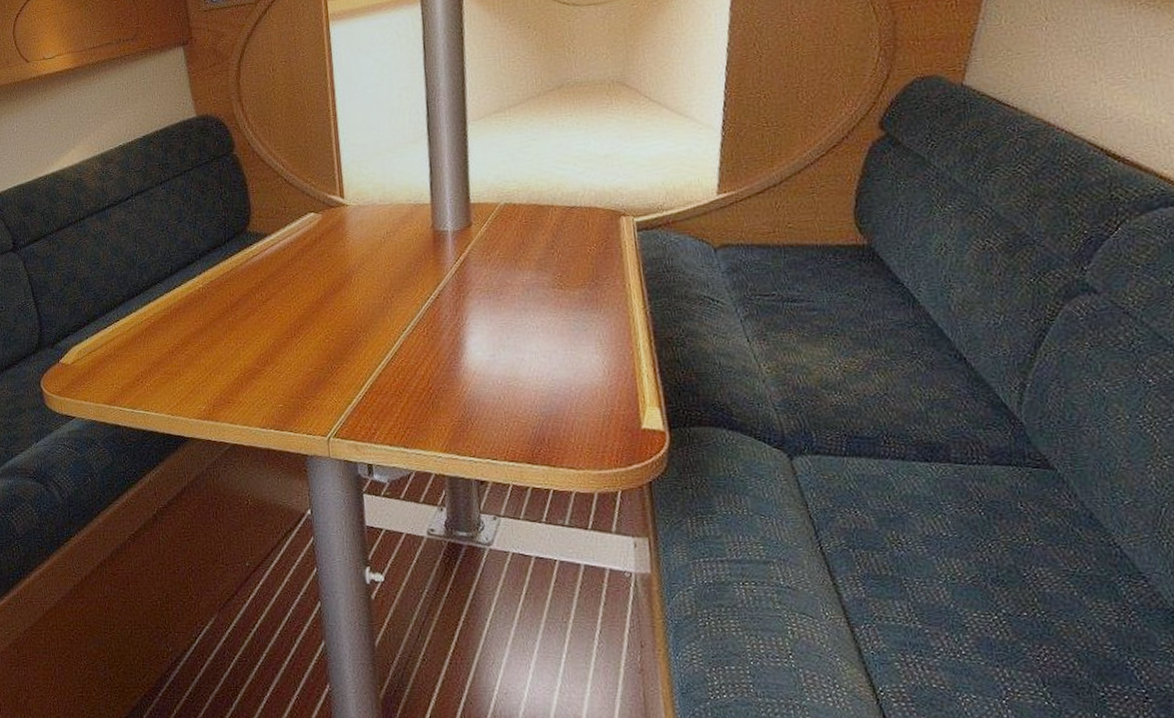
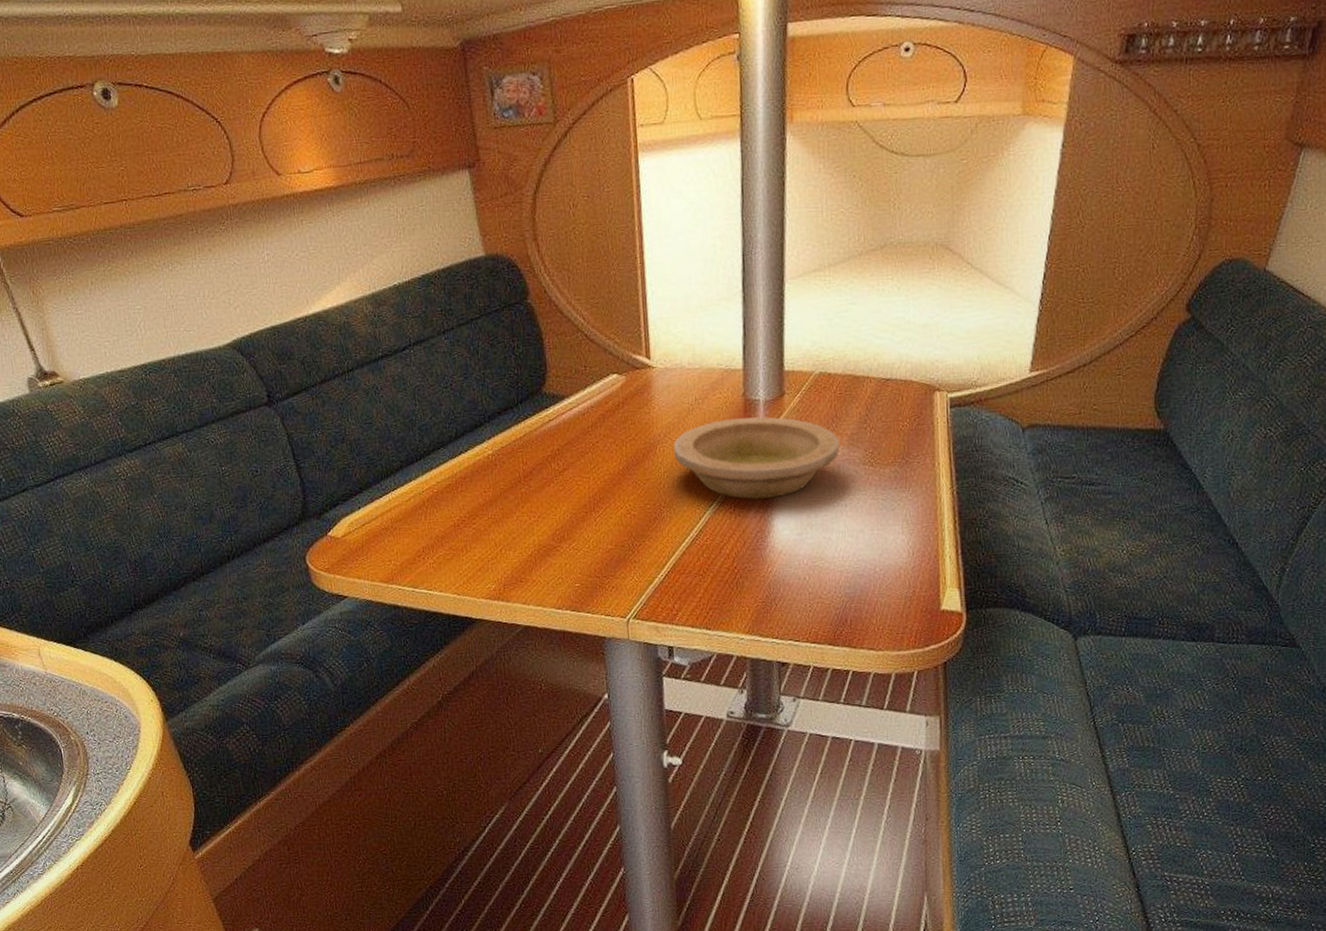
bowl: none [367,246,528,323] -> present [673,417,839,499]

